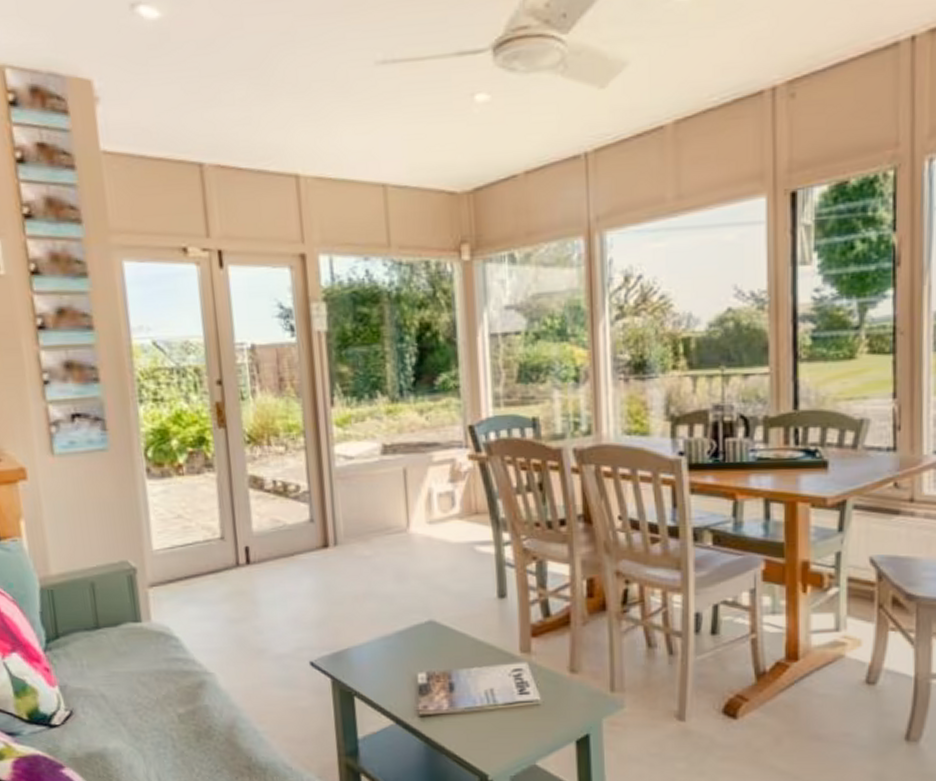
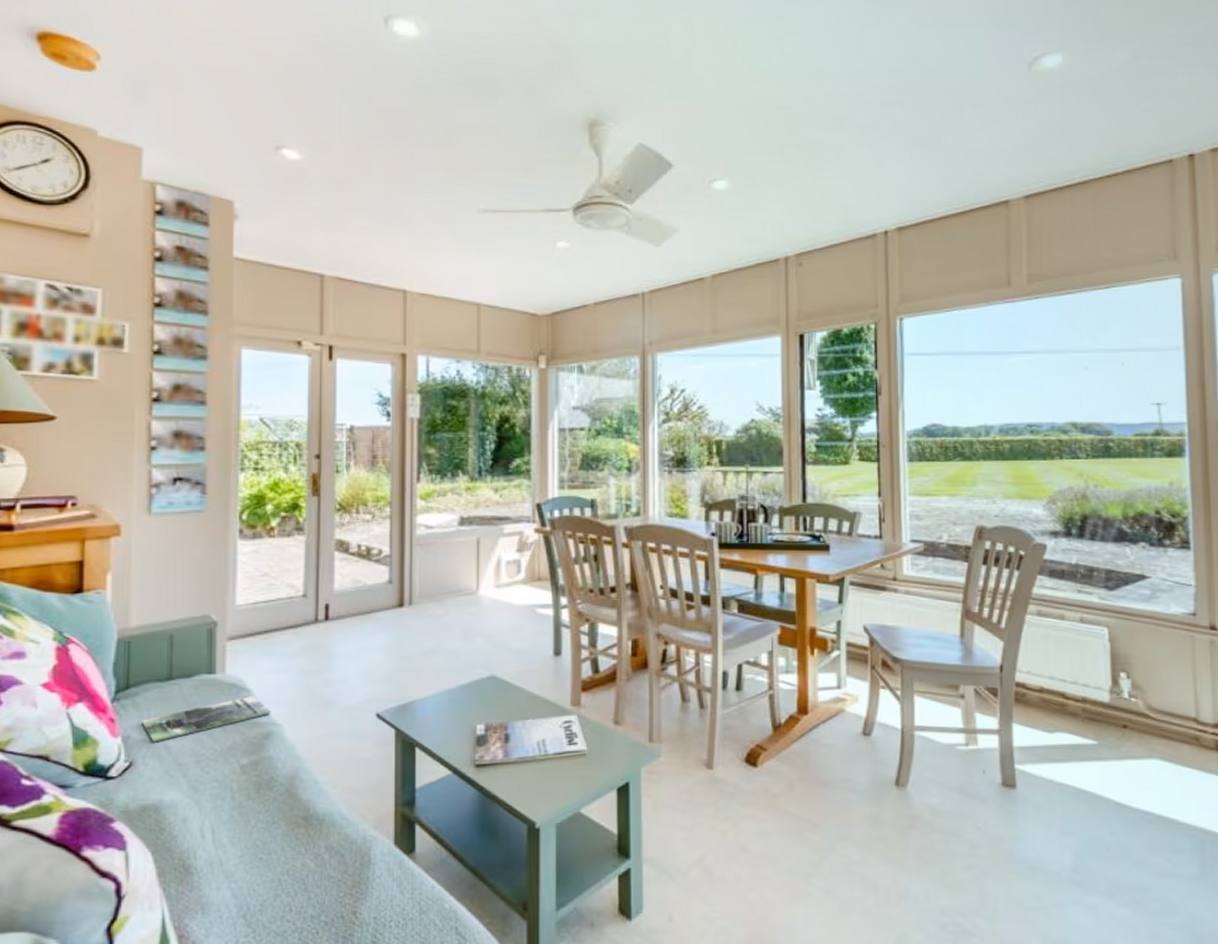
magazine: none [76,643,203,692] -> present [142,695,272,743]

